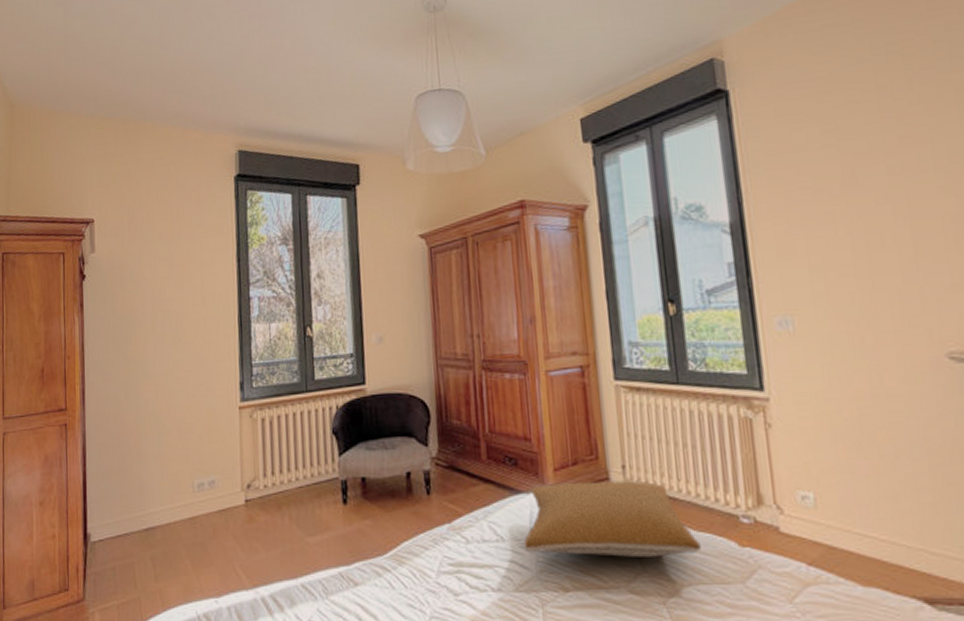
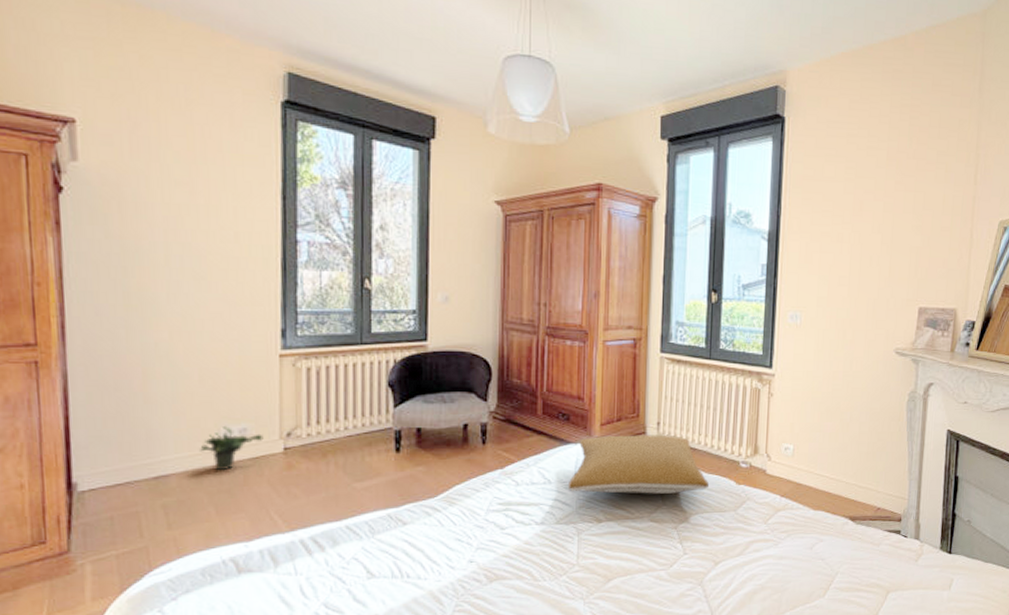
potted plant: none [177,478,228,524] -> present [198,425,264,471]

